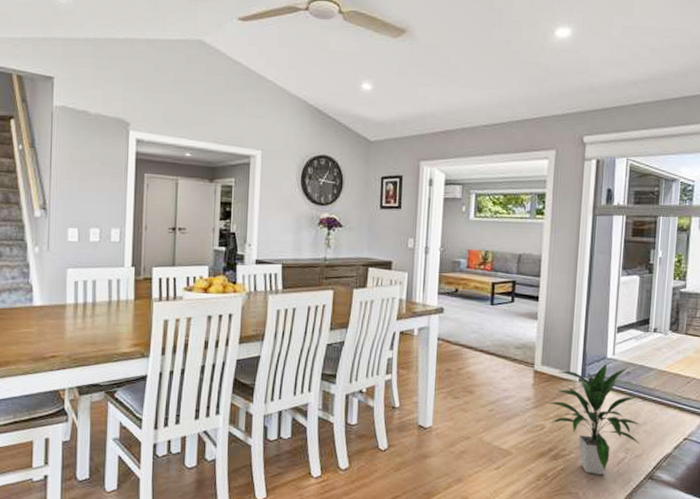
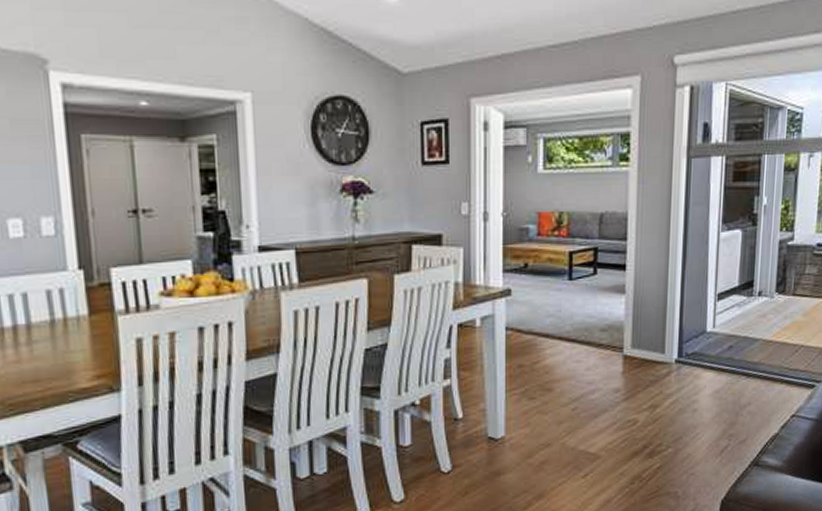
indoor plant: present [546,363,641,475] -> none [639,338,745,469]

